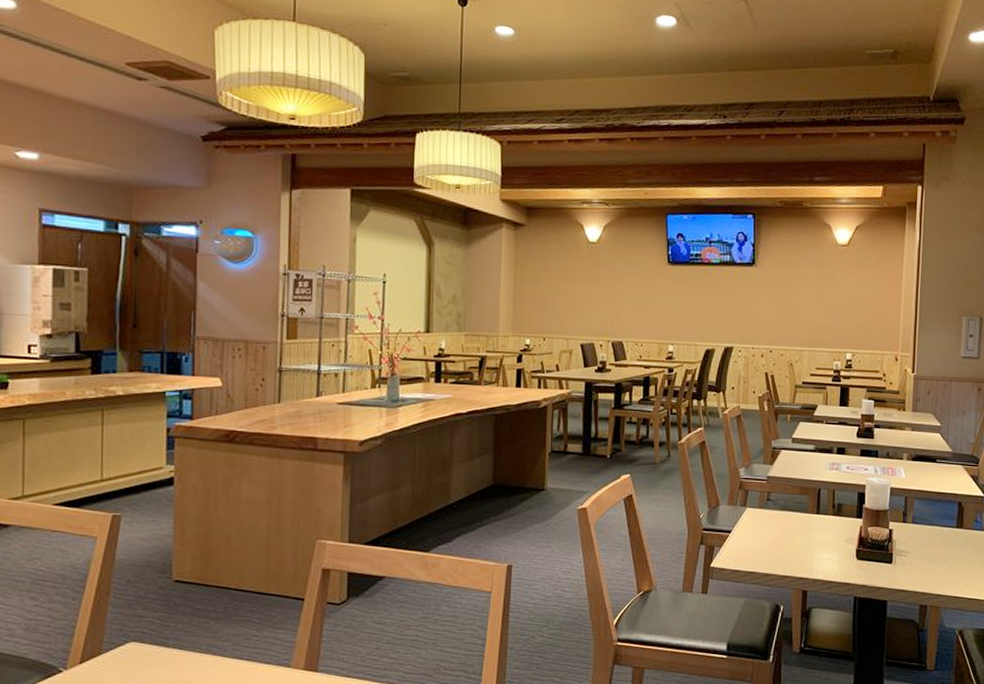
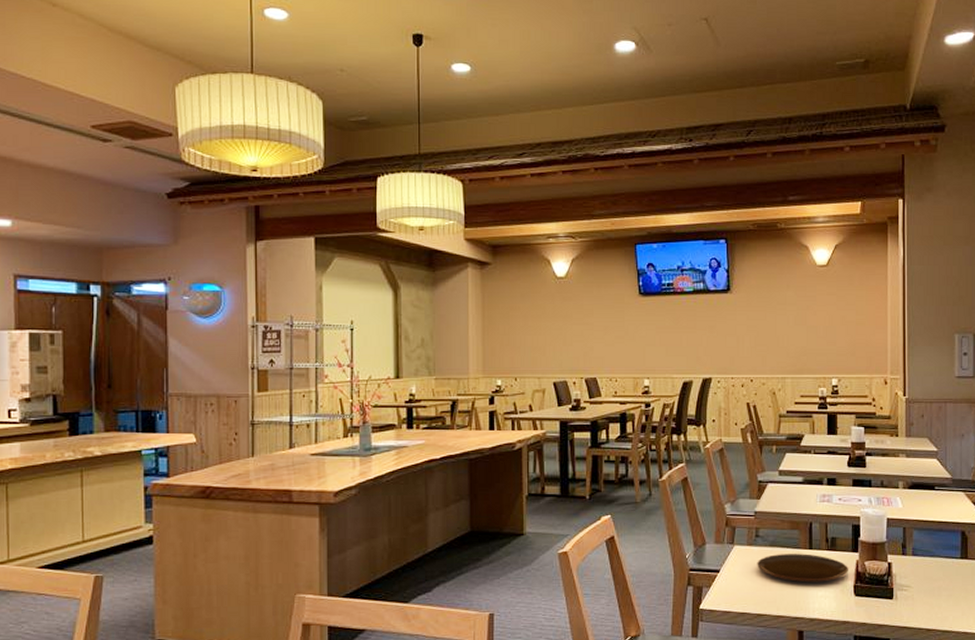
plate: none [767,517,852,546] -> present [757,553,848,583]

